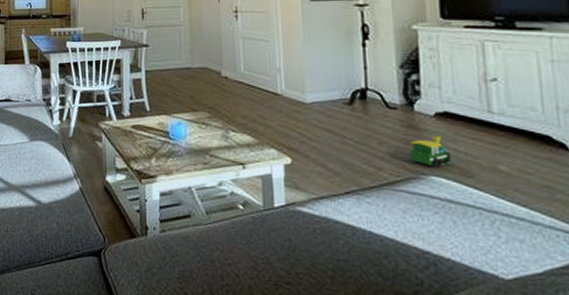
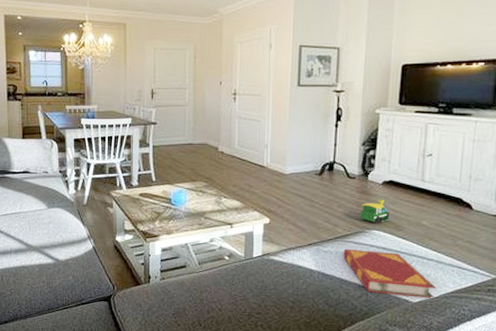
hardback book: none [393,200,537,277] -> present [343,248,437,299]

